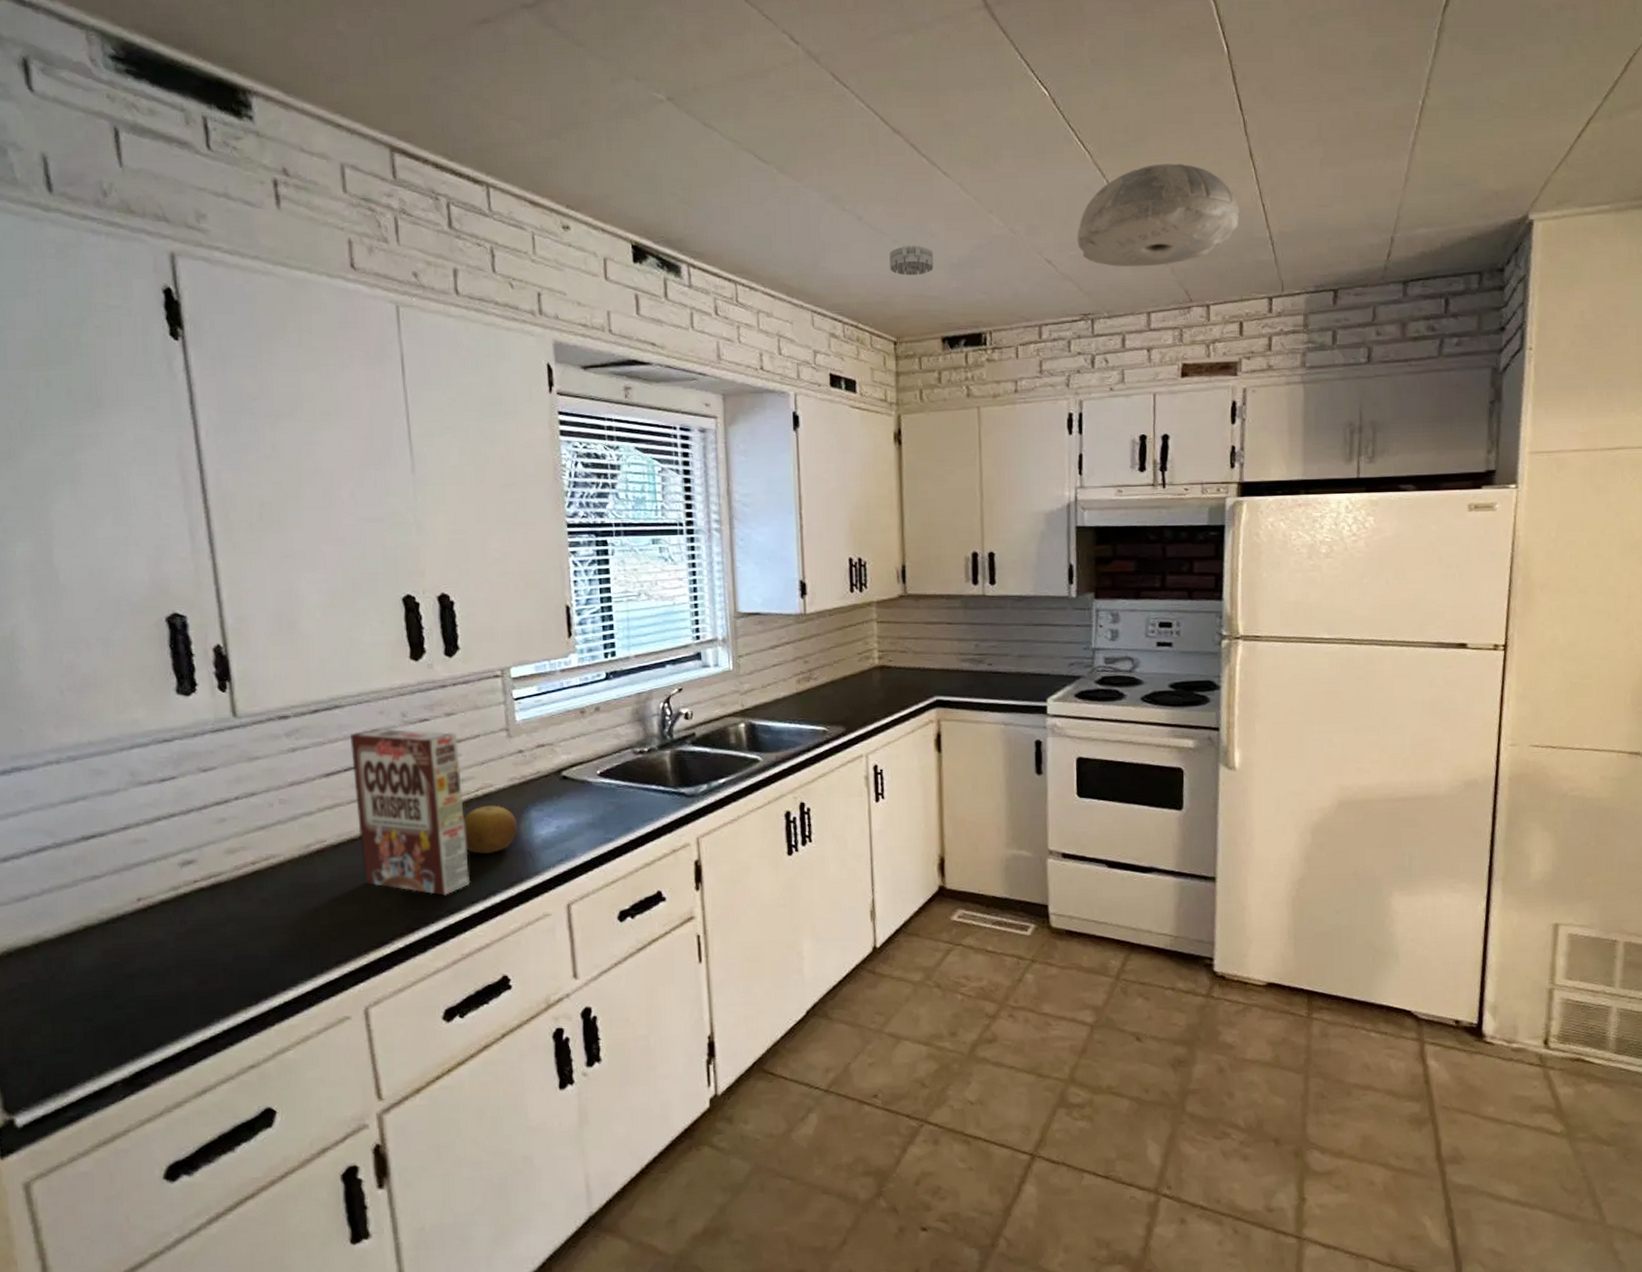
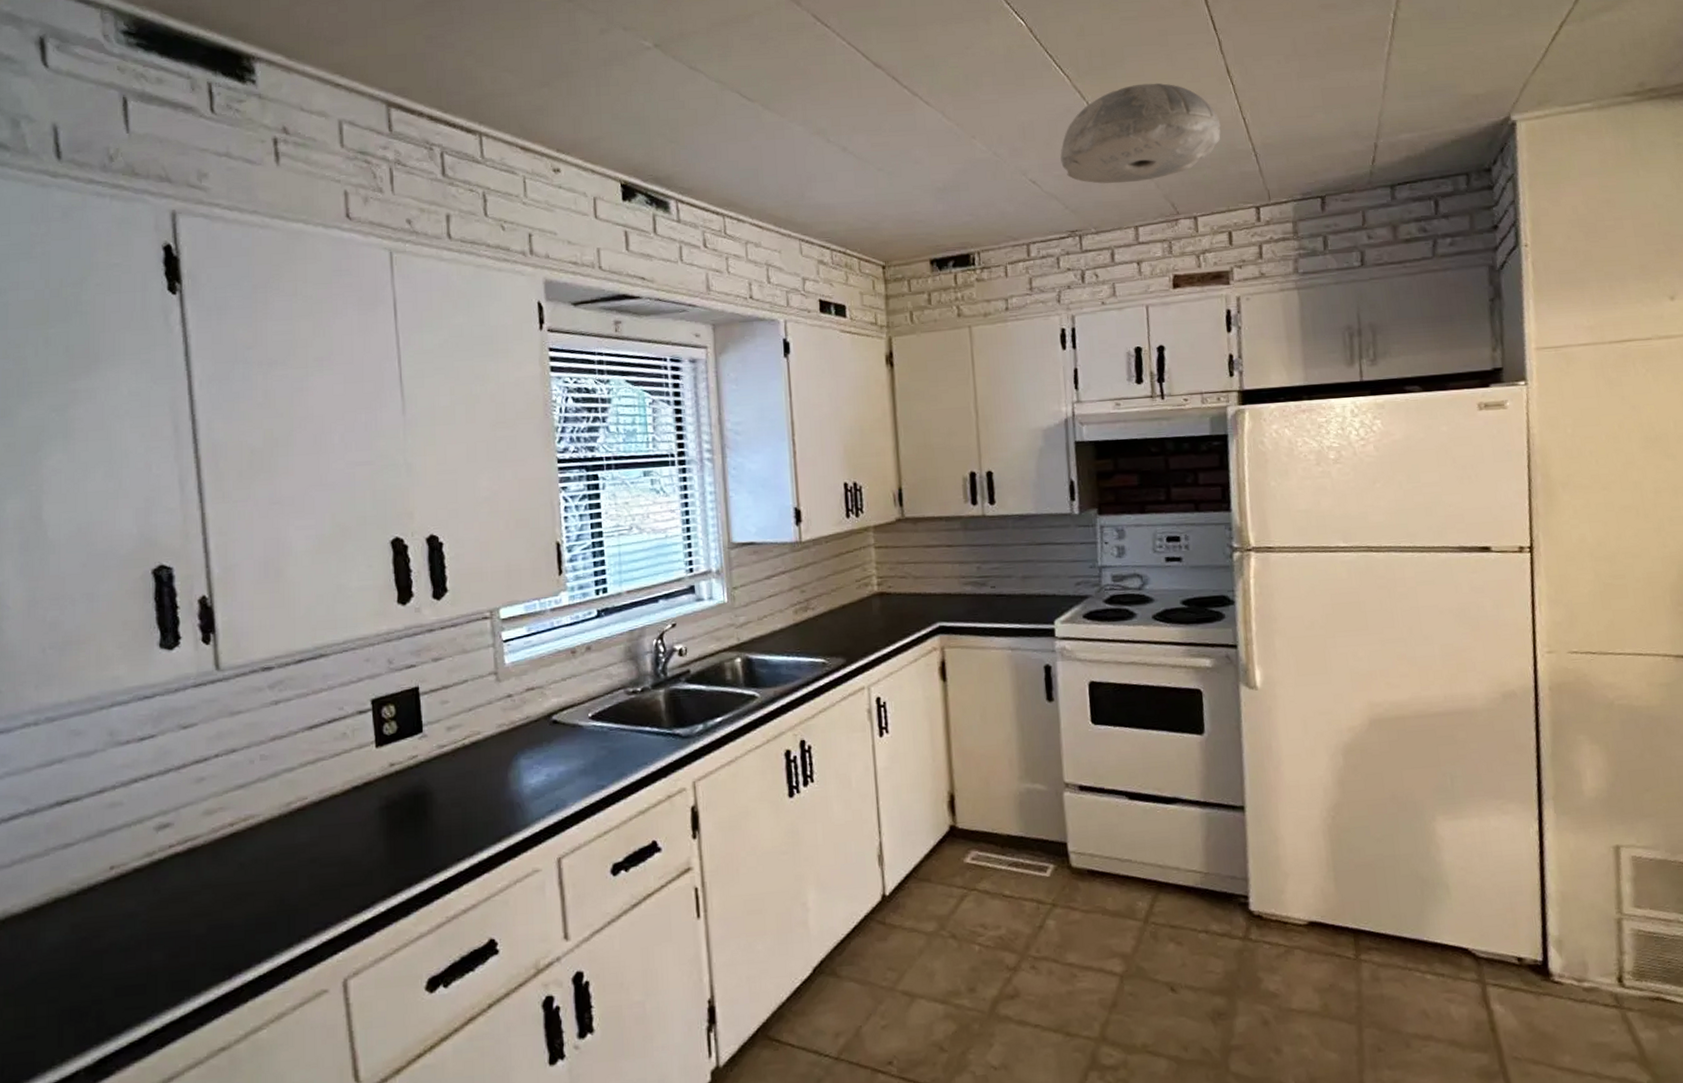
cereal box: present [349,727,471,896] -> none [334,676,457,853]
fruit: present [463,805,518,855] -> none [450,754,506,807]
smoke detector: present [889,246,934,276] -> none [875,172,920,202]

